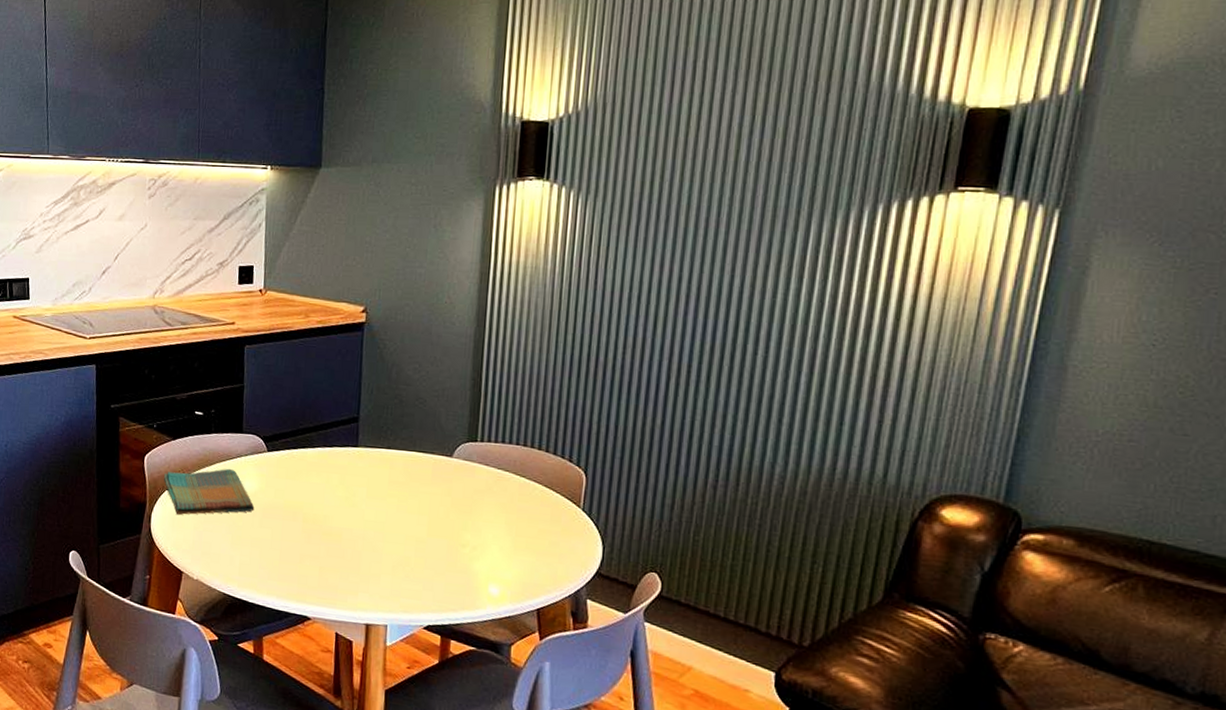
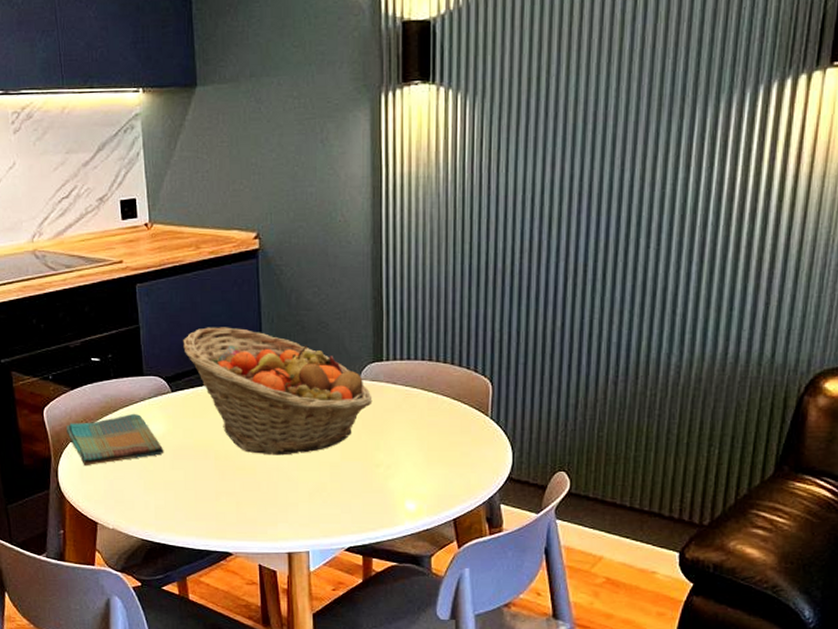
fruit basket: none [283,392,464,525] -> present [182,327,373,456]

